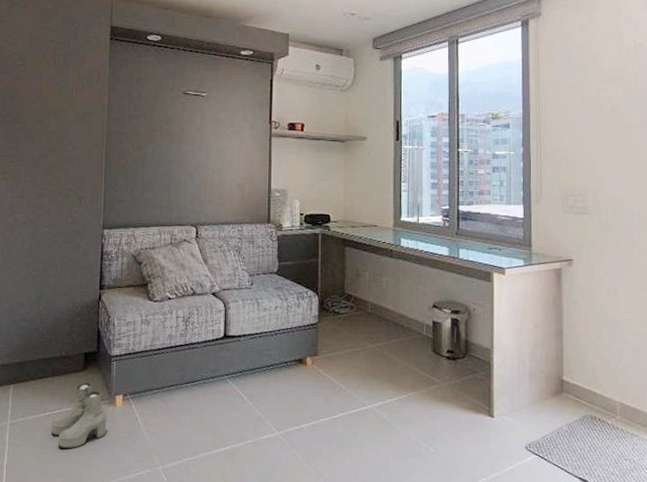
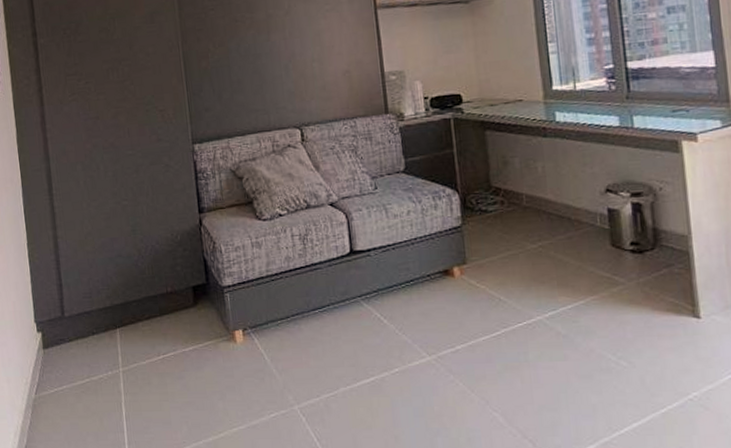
boots: present [51,382,107,449] -> none [167,318,230,394]

